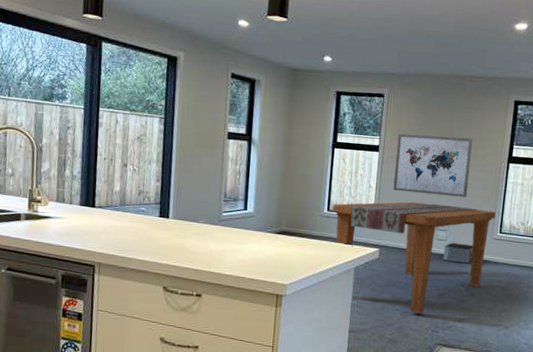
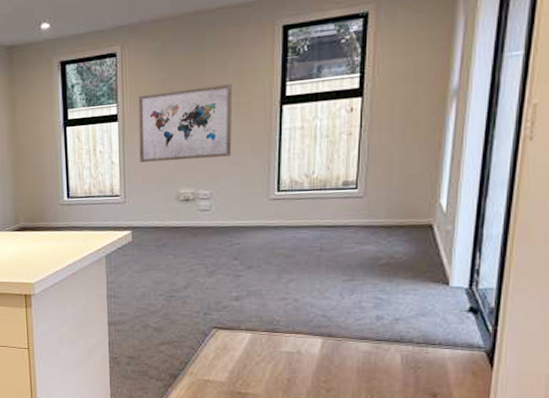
dining table: present [333,202,496,314] -> none [73,166,270,297]
storage bin: present [443,242,473,264] -> none [209,210,246,234]

